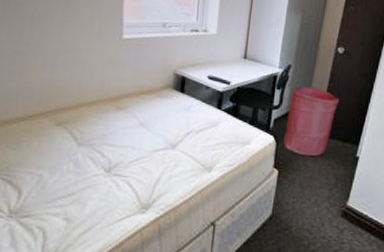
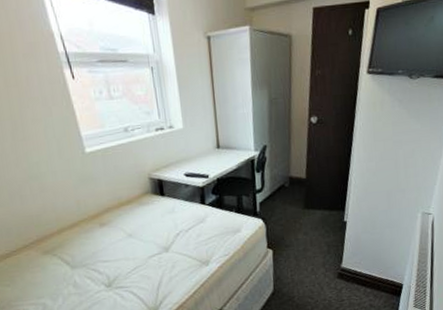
laundry hamper: present [283,86,340,157] -> none [271,163,320,231]

